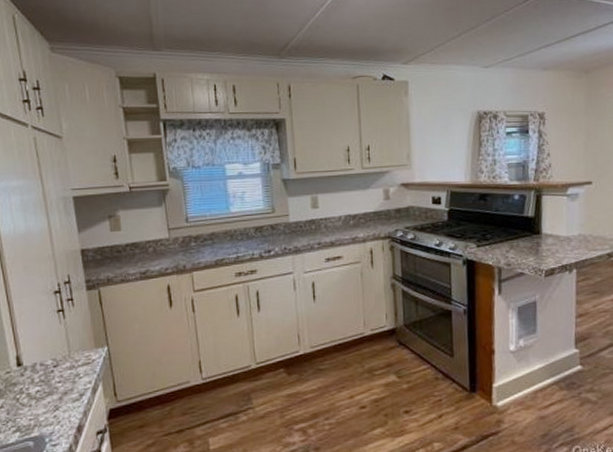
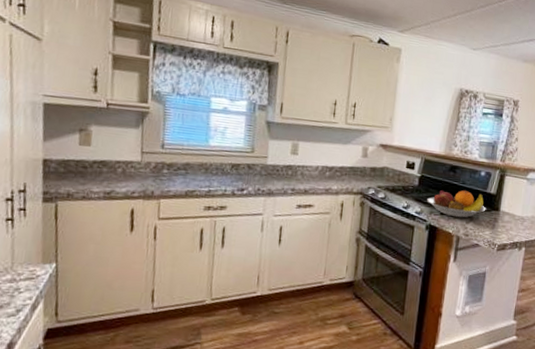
fruit bowl: none [459,218,526,248] -> present [426,190,486,218]

